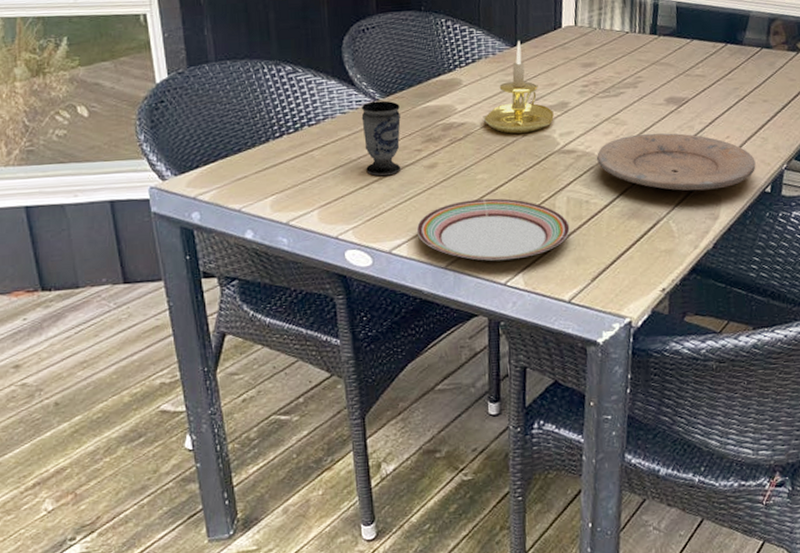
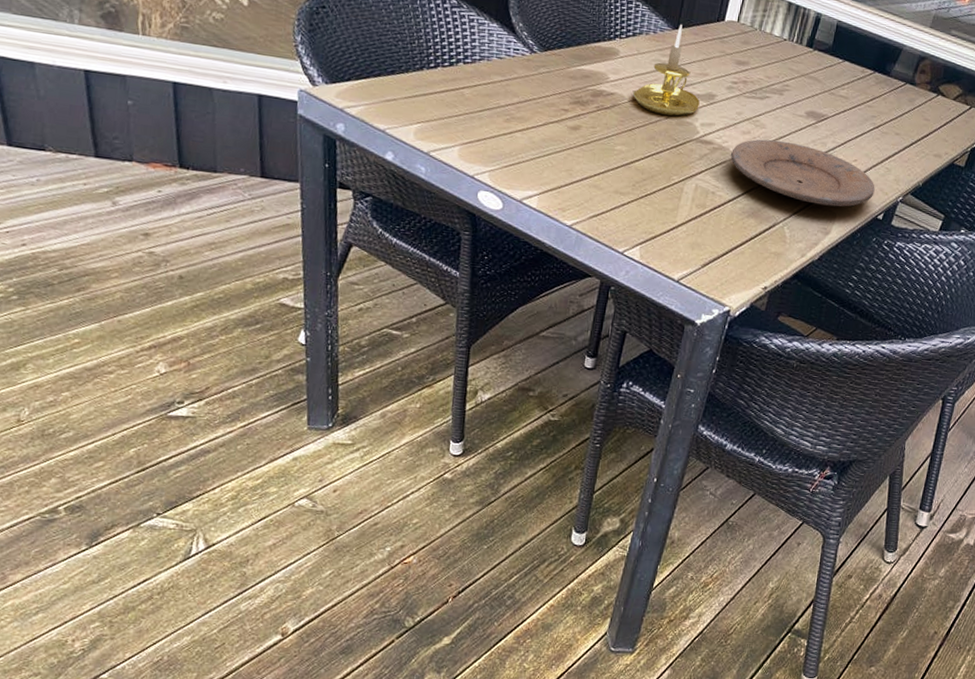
cup: present [361,100,401,176] -> none [512,52,555,128]
plate: present [416,198,570,262] -> none [549,167,693,233]

